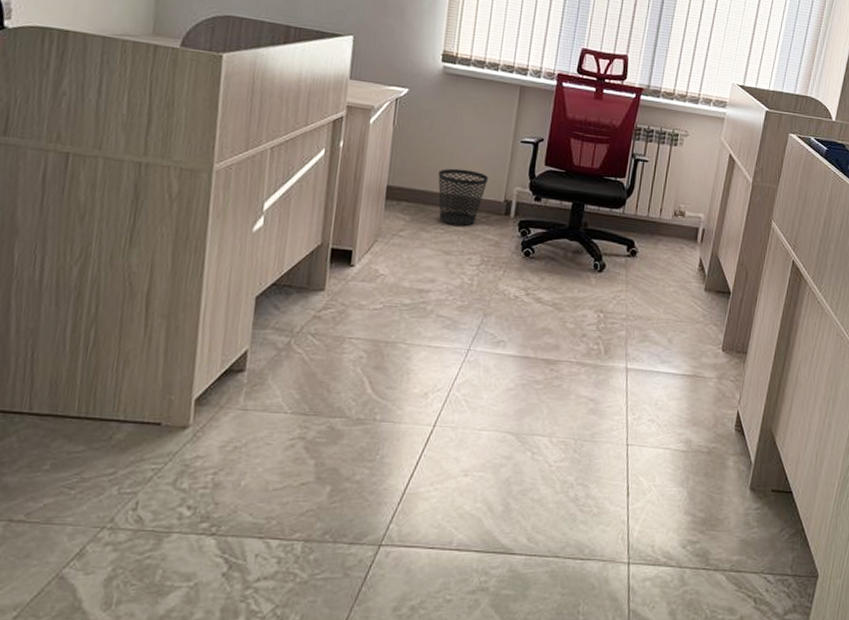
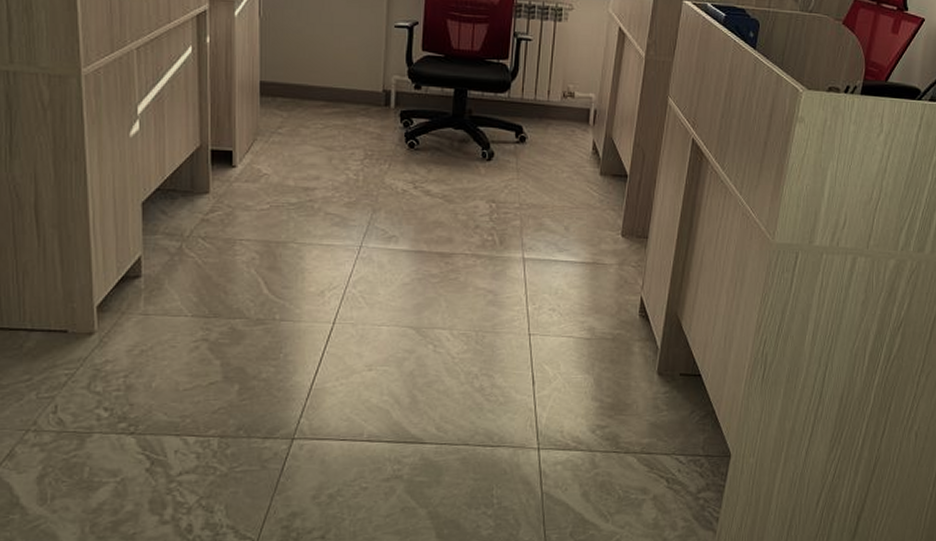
wastebasket: present [438,168,488,227] -> none [311,59,364,121]

